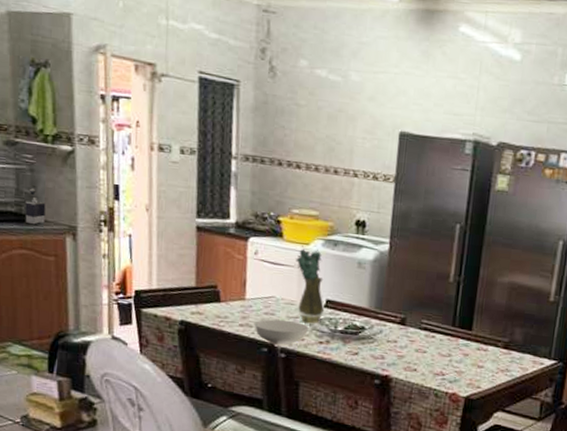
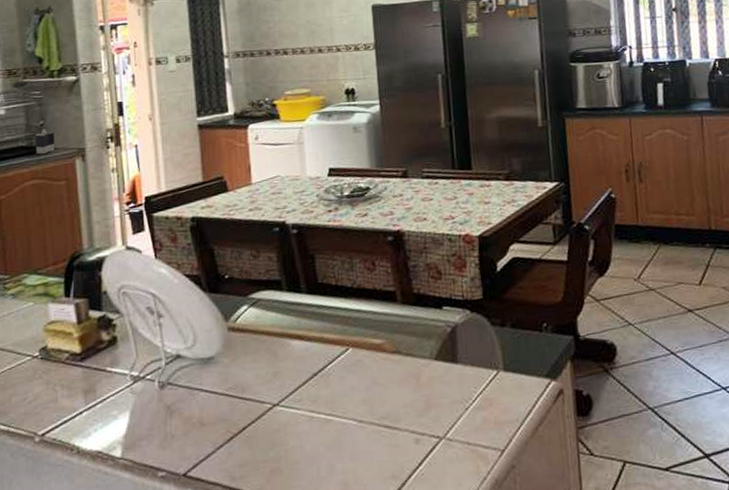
bowl: present [254,319,309,346] -> none [263,195,317,223]
vase: present [296,245,324,324] -> none [295,122,328,196]

